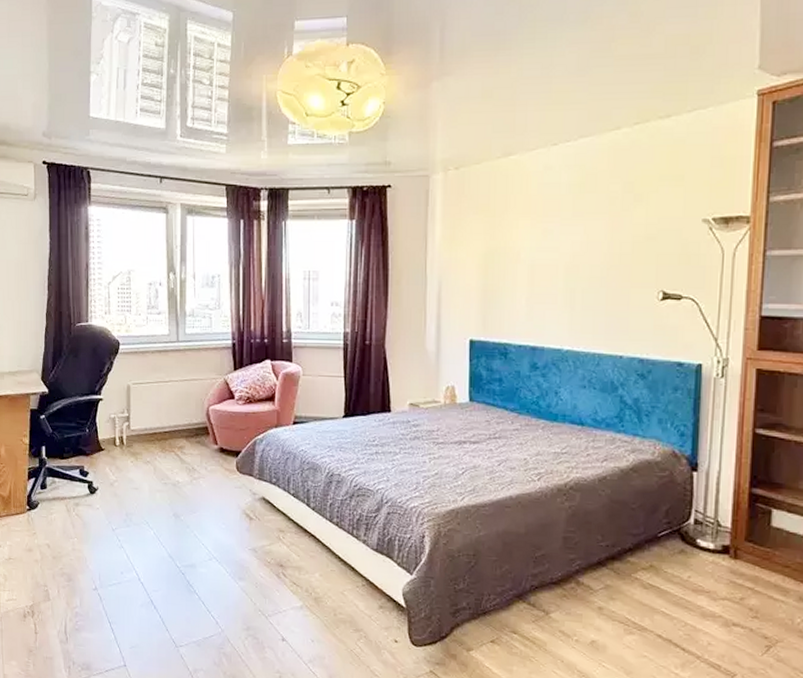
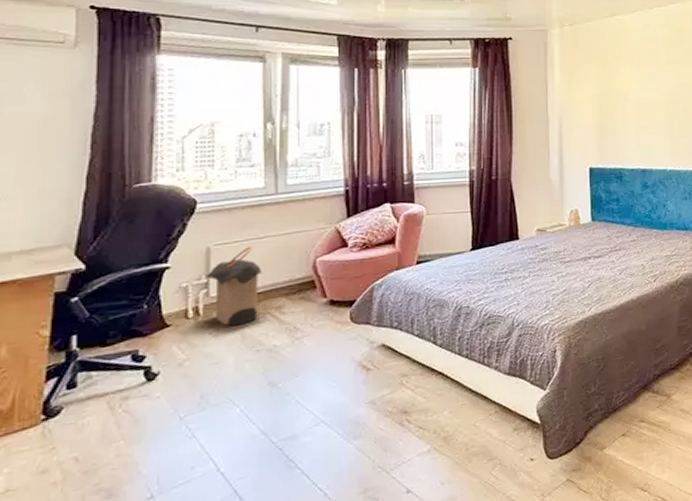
laundry hamper: none [128,389,169,459] -> present [207,247,263,327]

